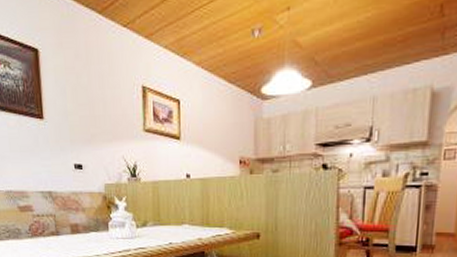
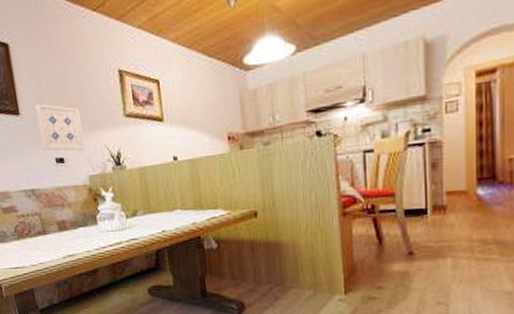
wall art: none [58,110,104,159] -> present [34,103,86,151]

